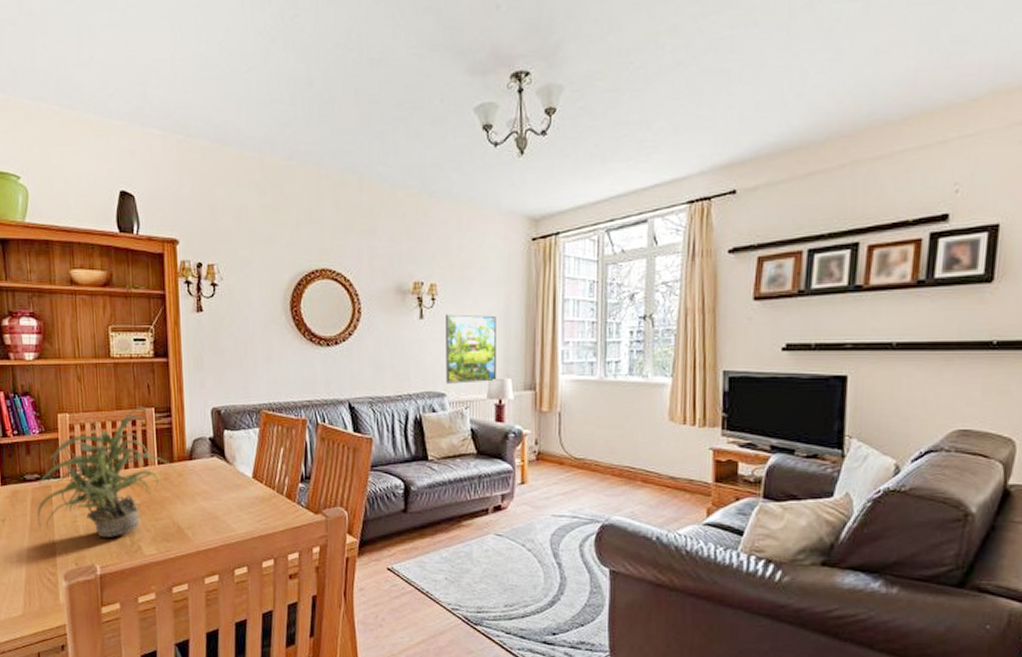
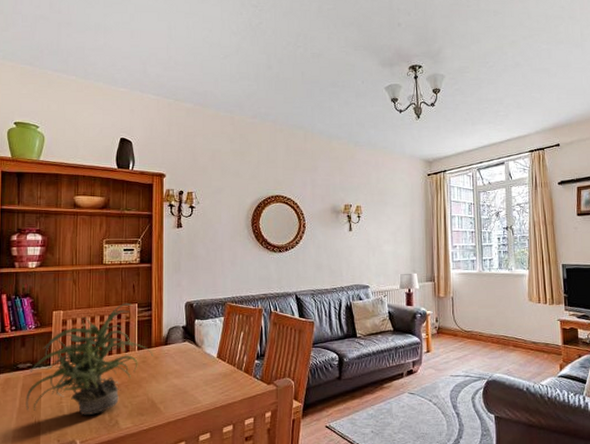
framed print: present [446,314,496,384] -> none [368,227,406,278]

